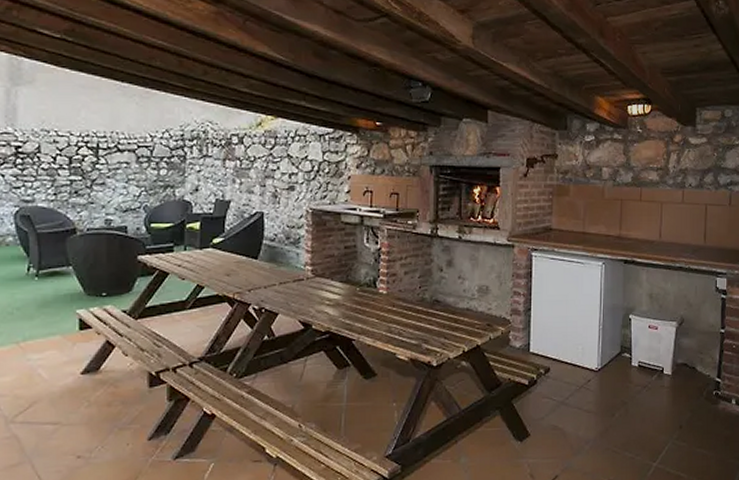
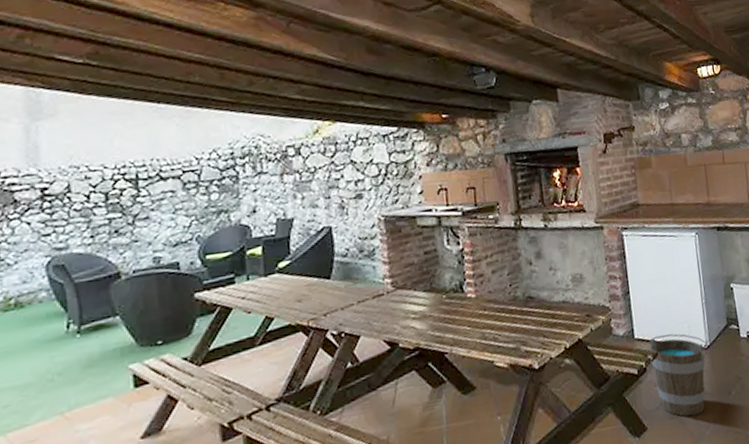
bucket: none [542,352,600,430] -> present [648,333,709,417]

